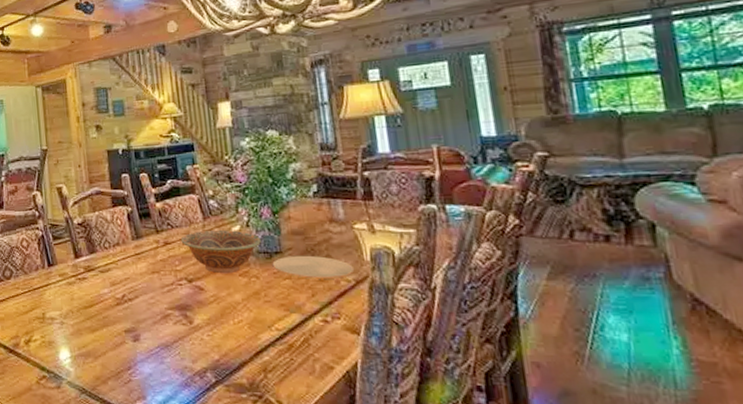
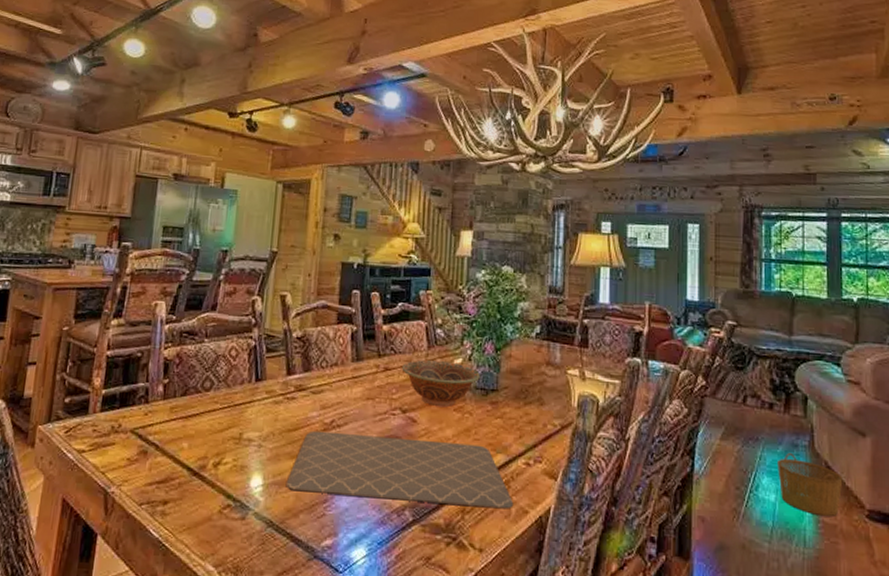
placemat: none [90,305,317,366] -> present [285,430,514,510]
plate: present [272,255,355,279] -> none [487,395,562,422]
basket: none [625,287,719,355] -> present [777,452,843,517]

